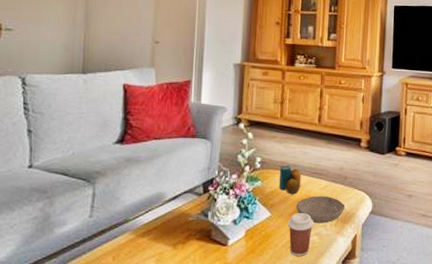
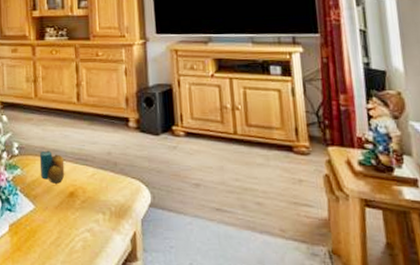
coffee cup: present [288,212,314,256] -> none [54,204,84,256]
bowl: present [296,195,345,223] -> none [62,185,118,218]

